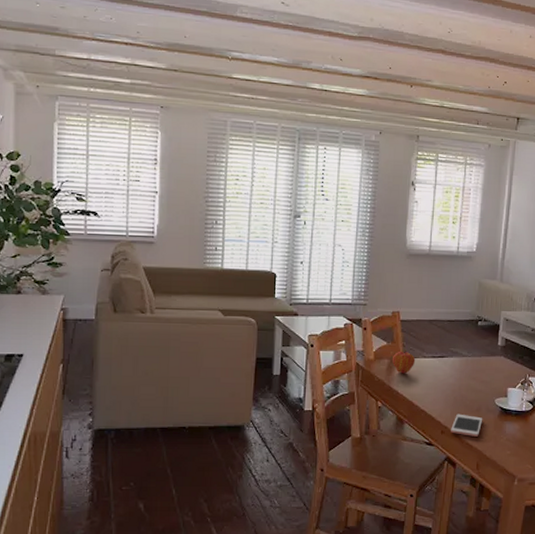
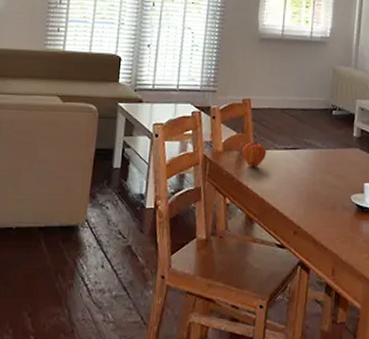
cell phone: present [451,414,483,437] -> none [304,212,339,238]

